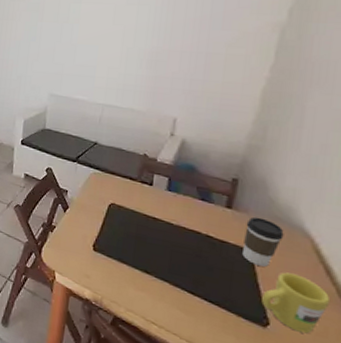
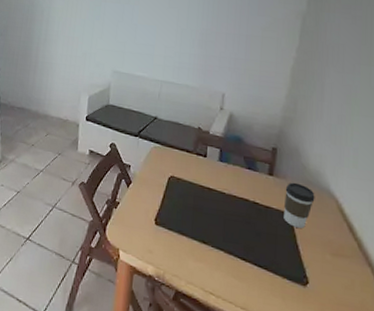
mug: present [261,272,331,334] -> none [301,232,354,289]

